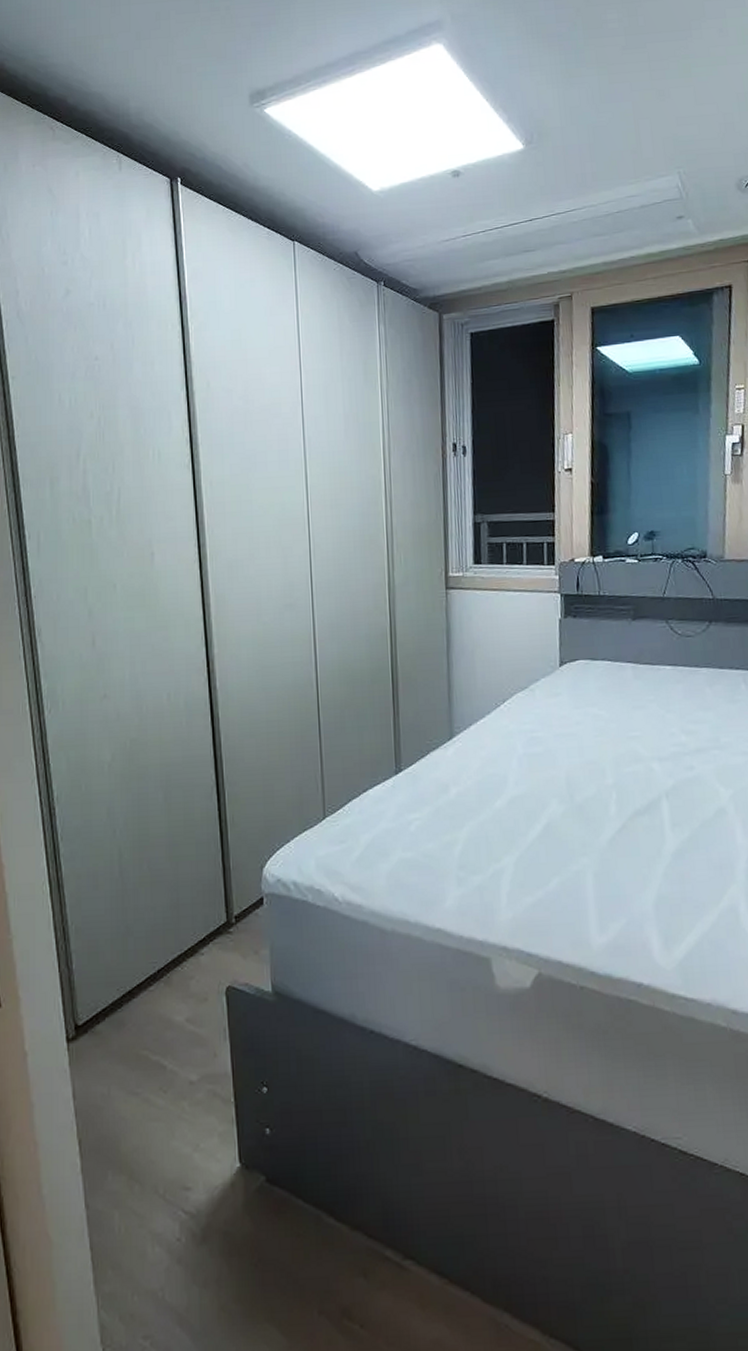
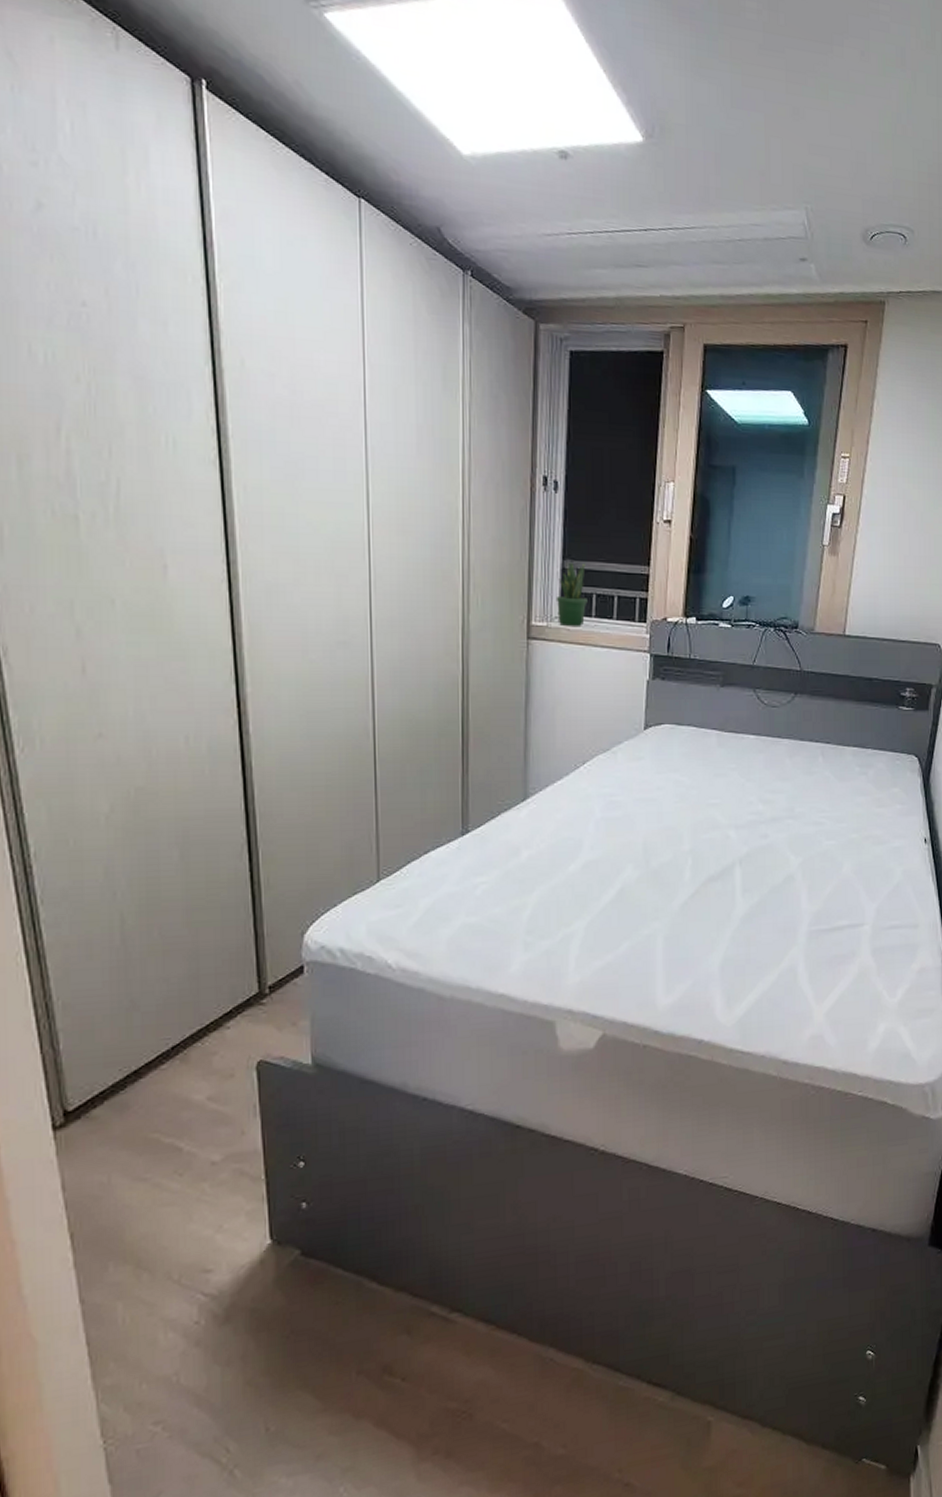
planter: none [469,515,499,576] -> present [556,562,588,627]

